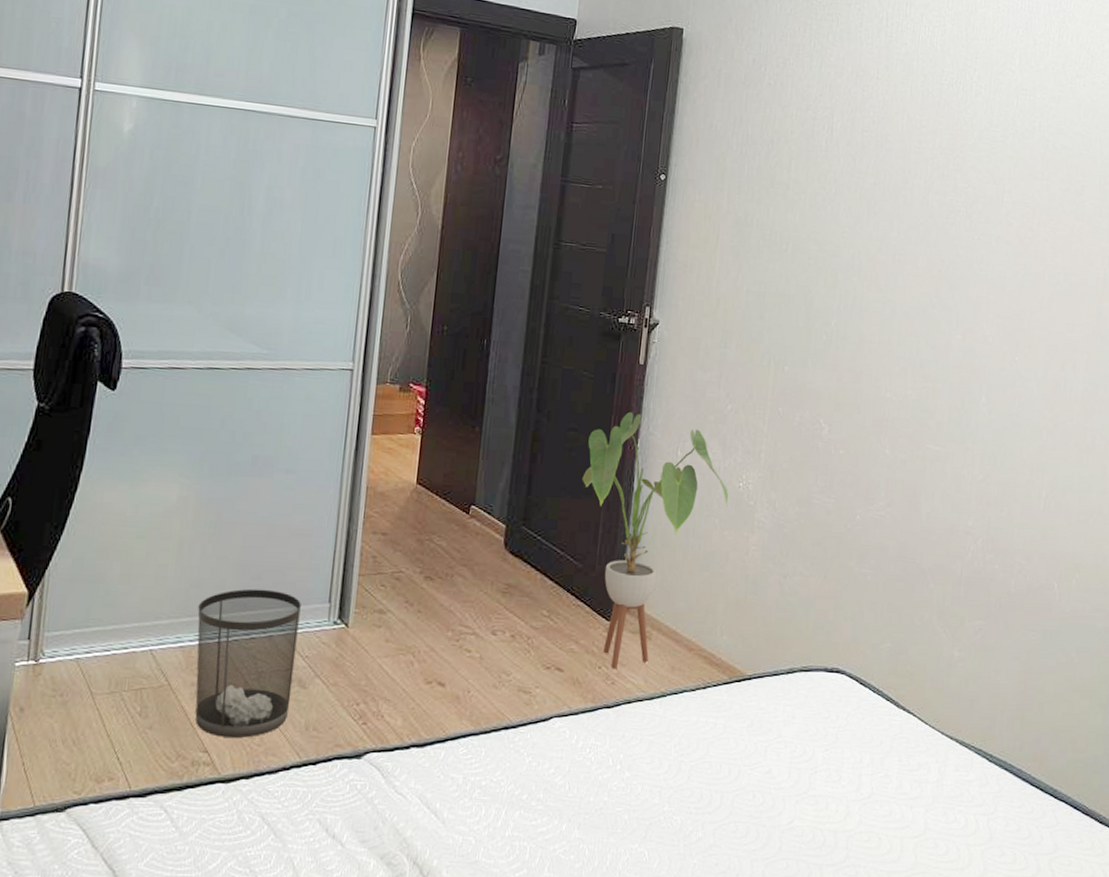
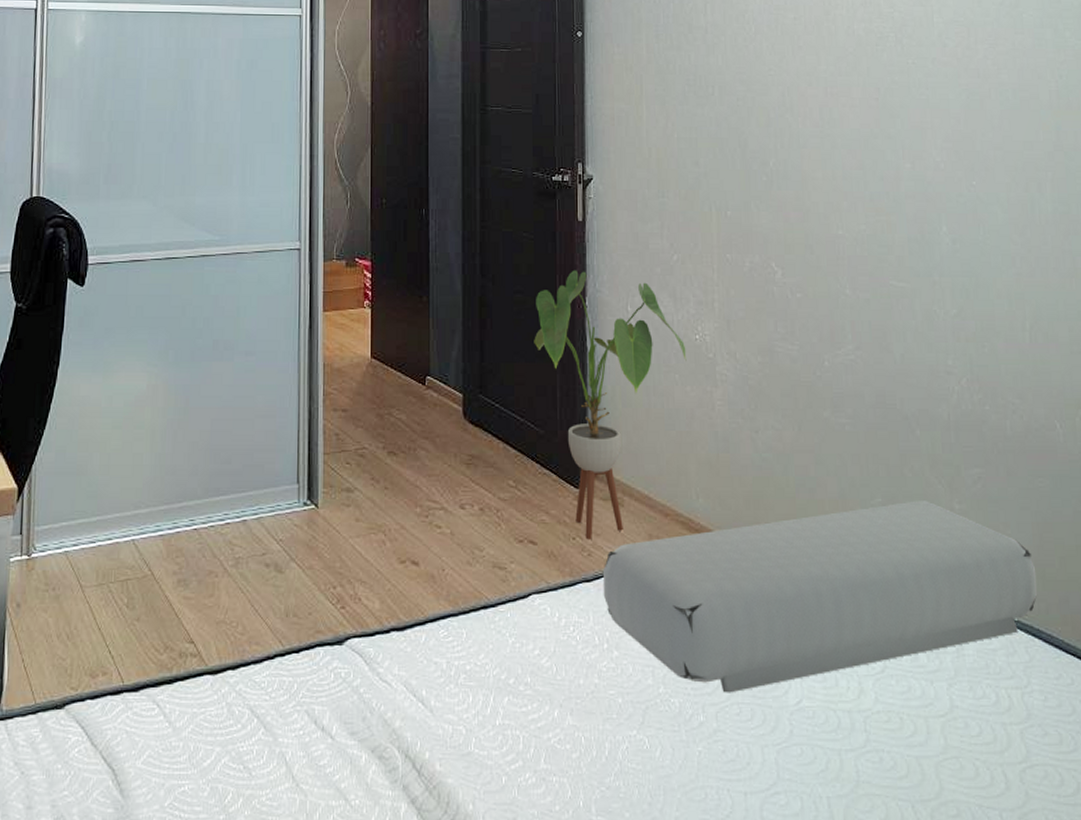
waste bin: present [195,588,301,738] -> none [174,473,271,627]
cushion: none [621,647,1017,813] -> present [602,501,1038,693]

